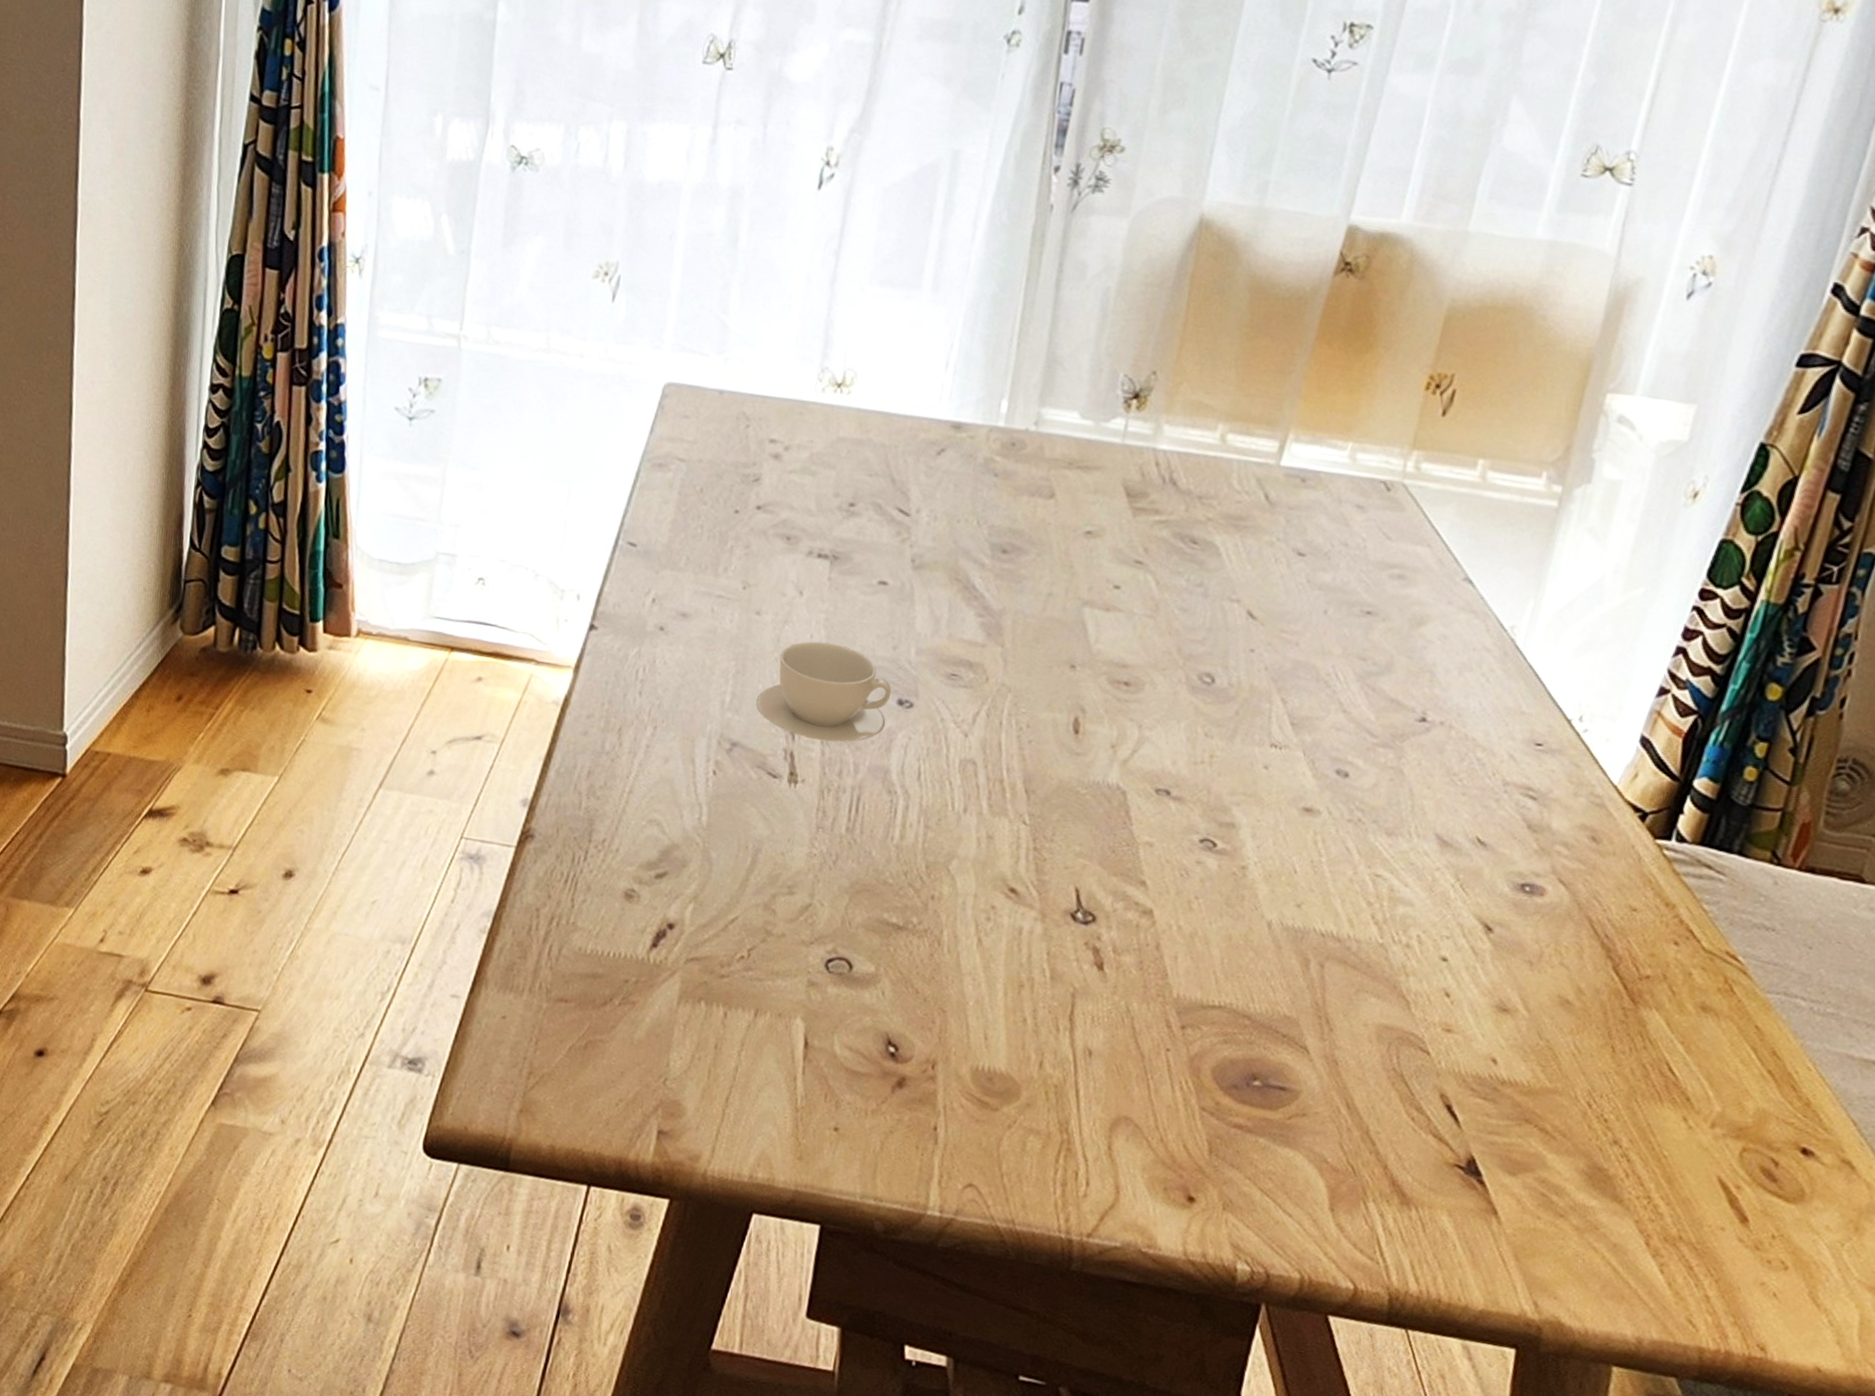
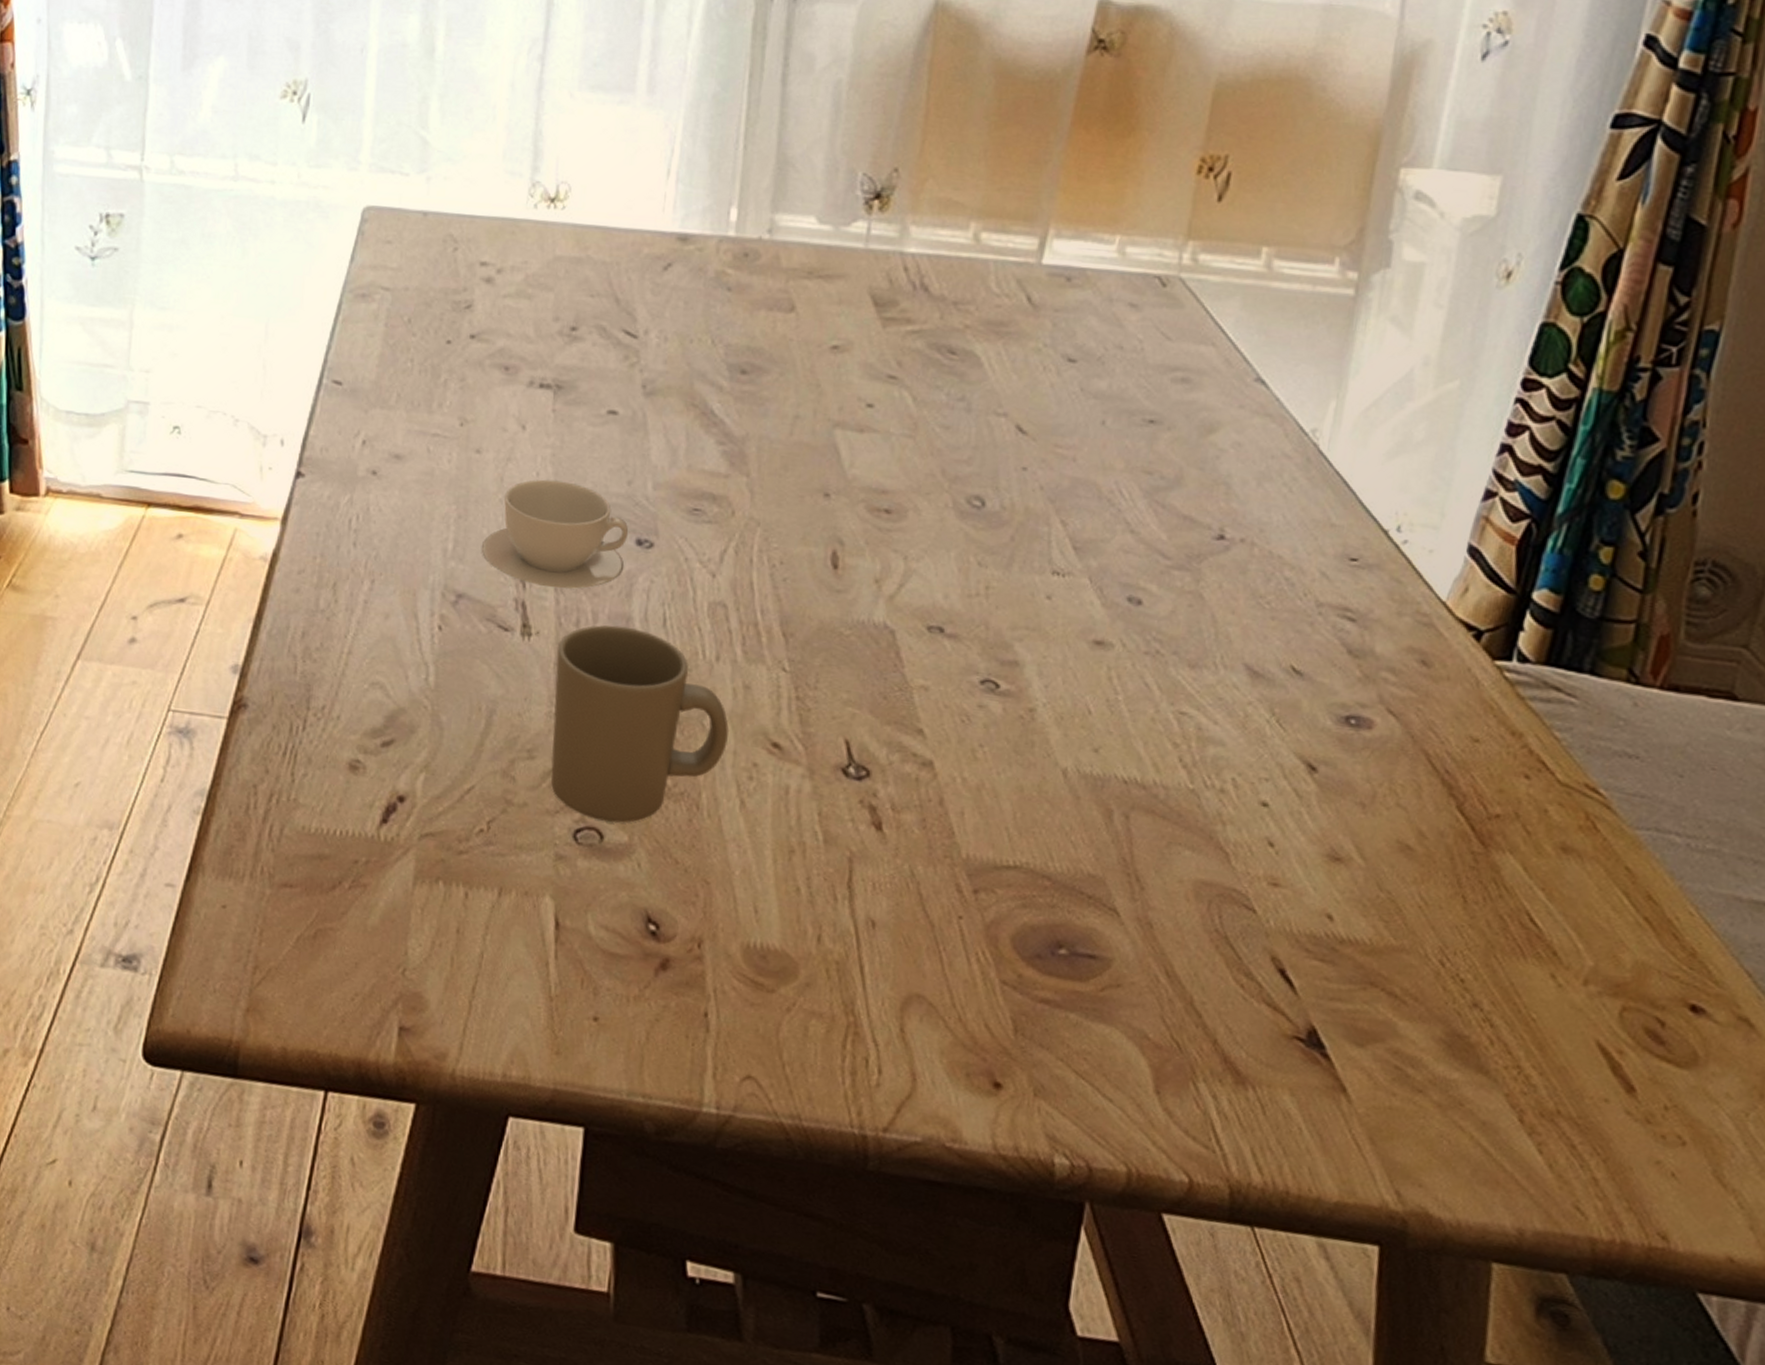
mug: none [808,776,972,955] -> present [551,625,729,823]

